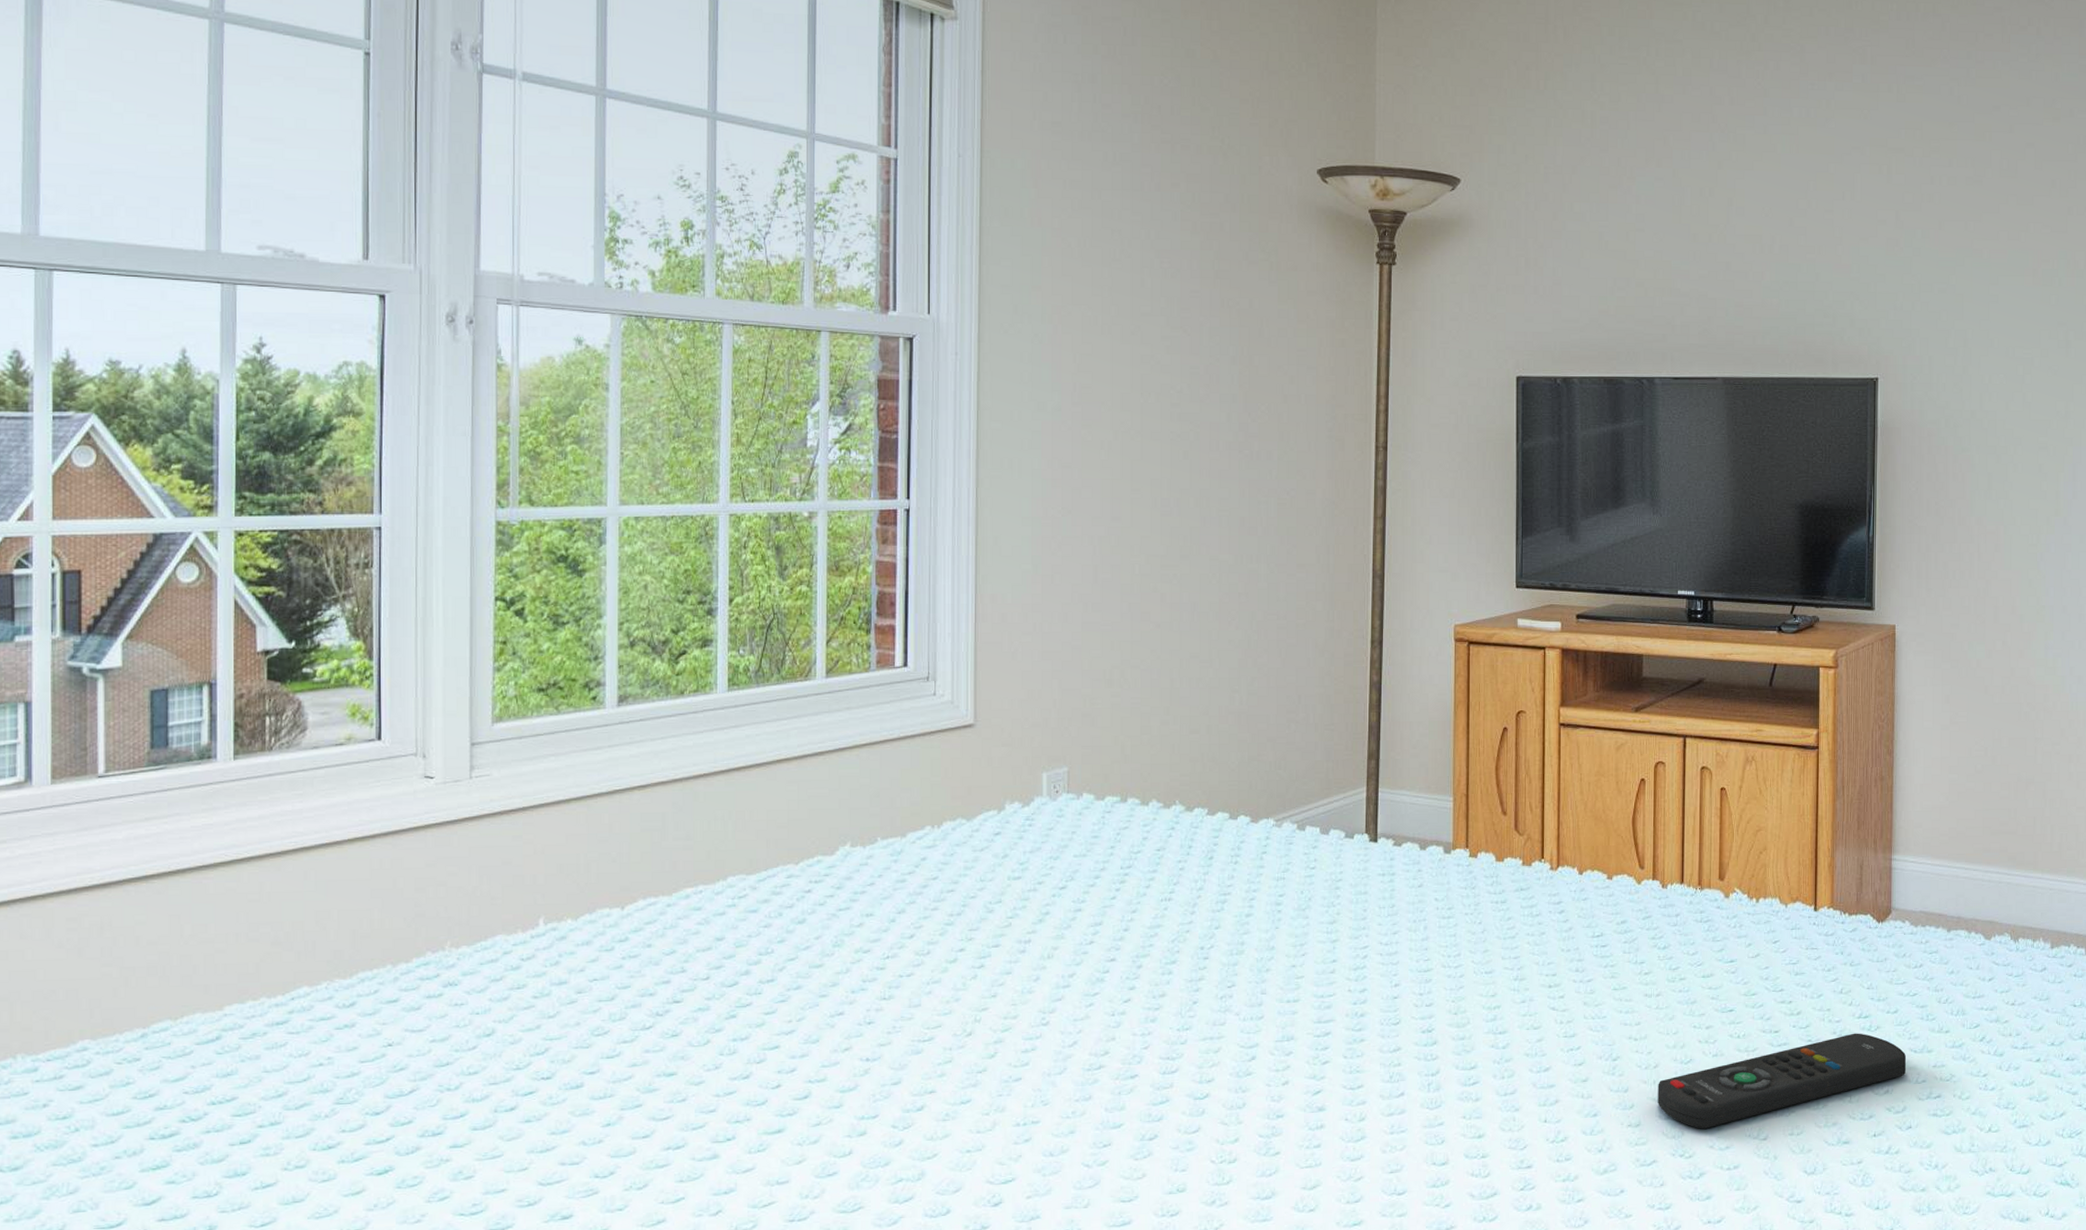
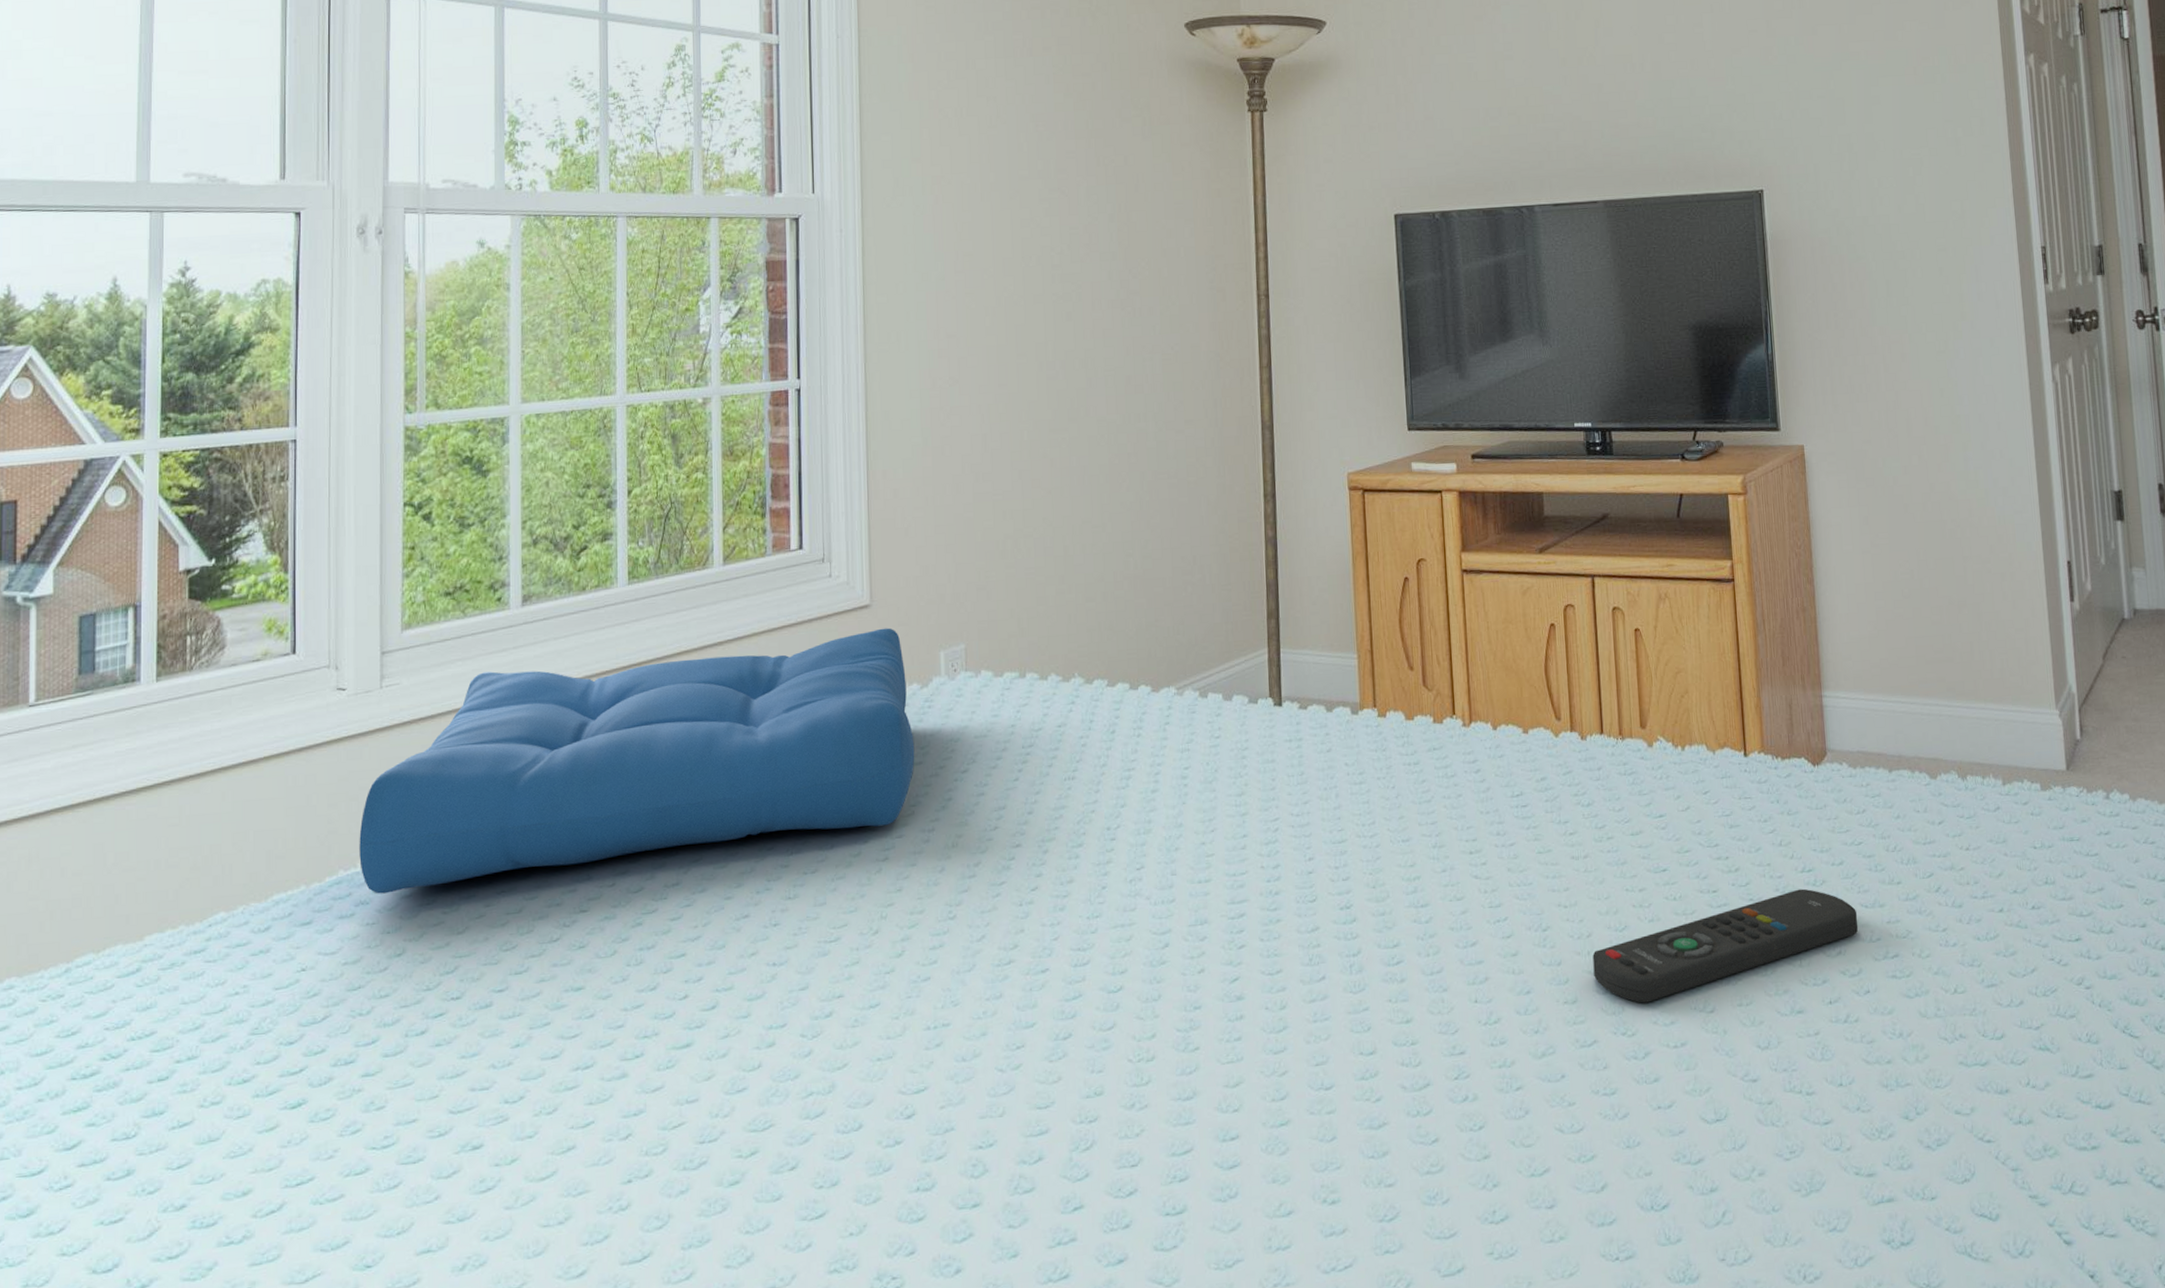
seat cushion: none [447,747,1014,977] -> present [359,627,915,894]

